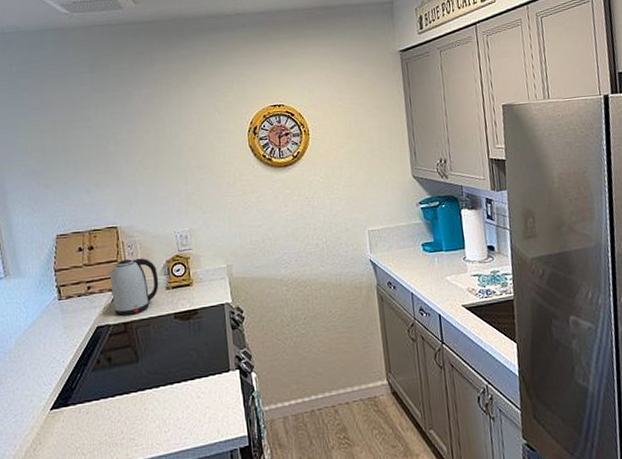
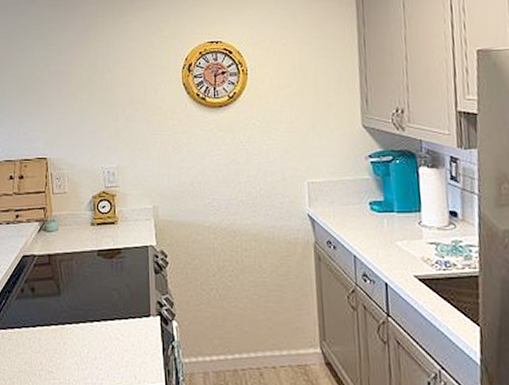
kettle: present [108,258,159,316] -> none [36,191,84,247]

